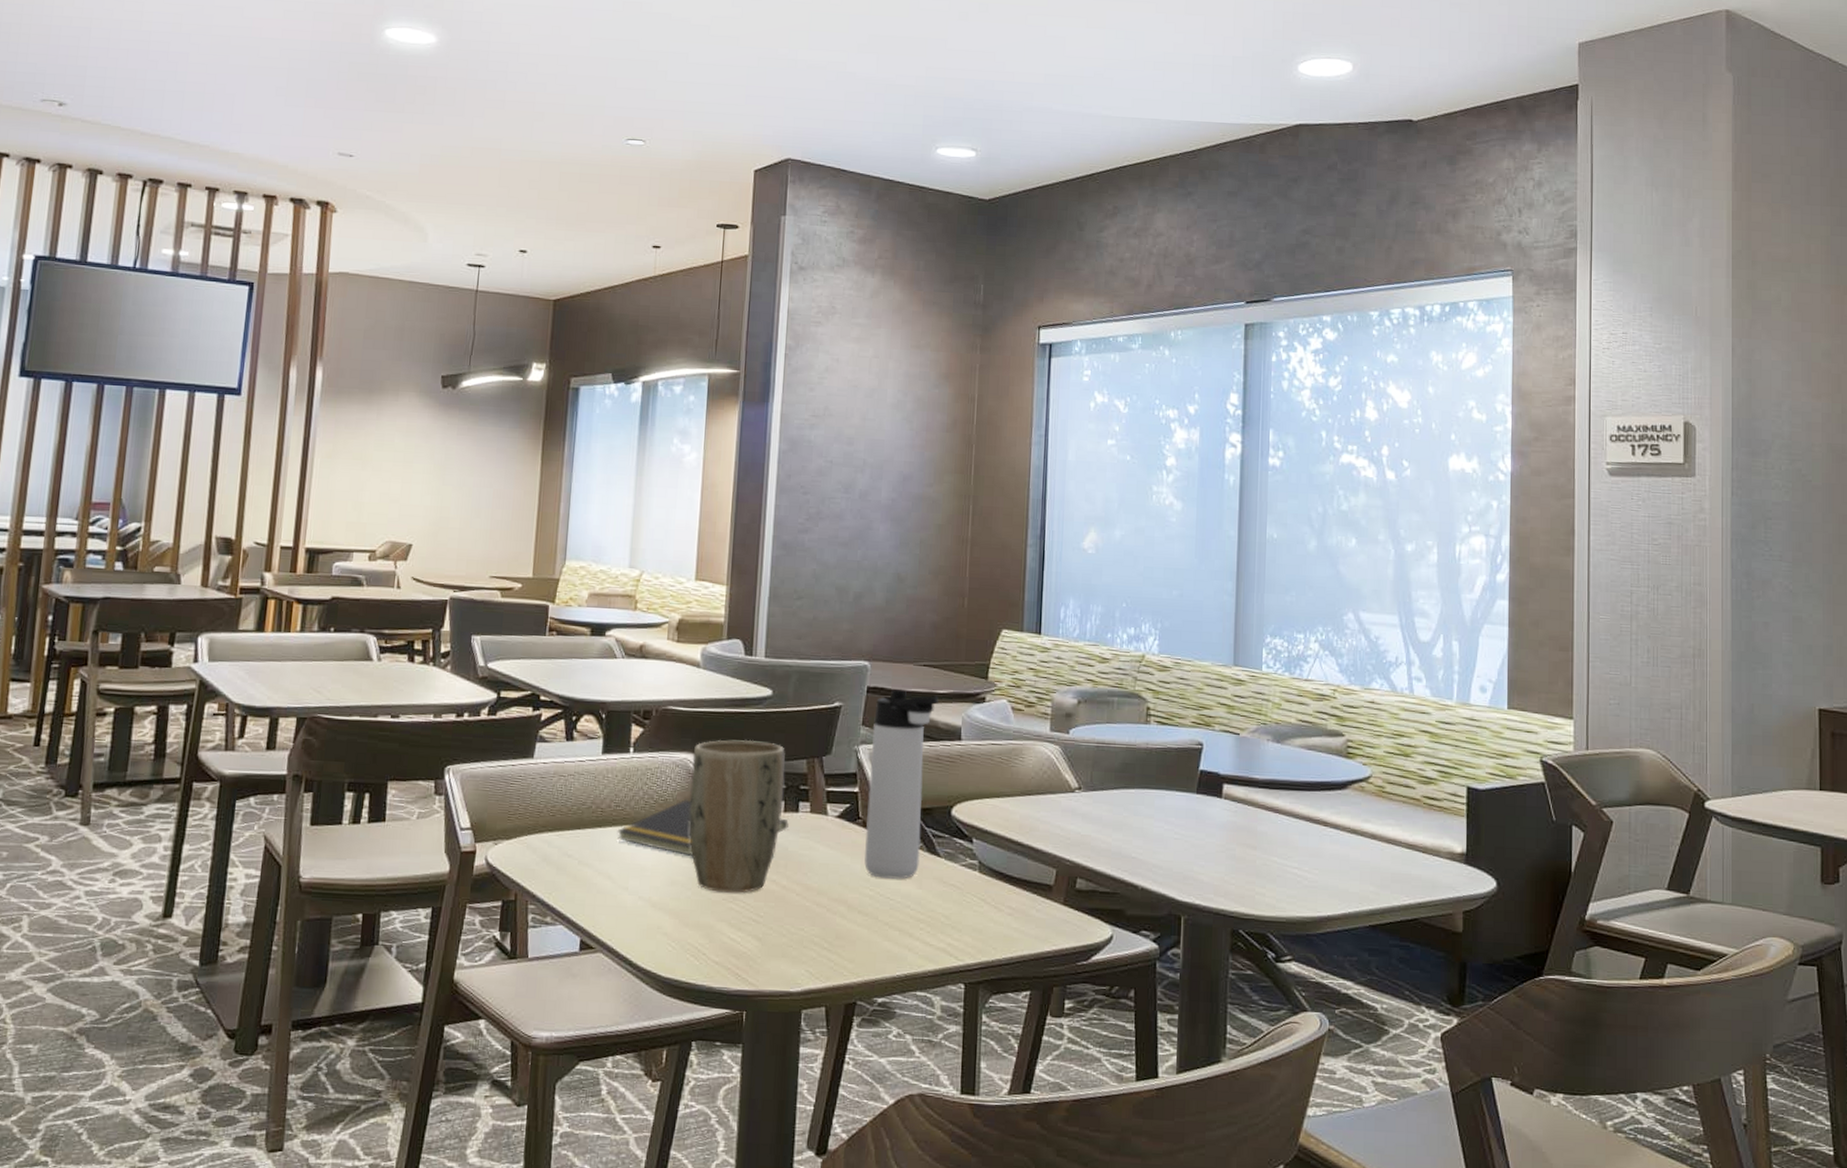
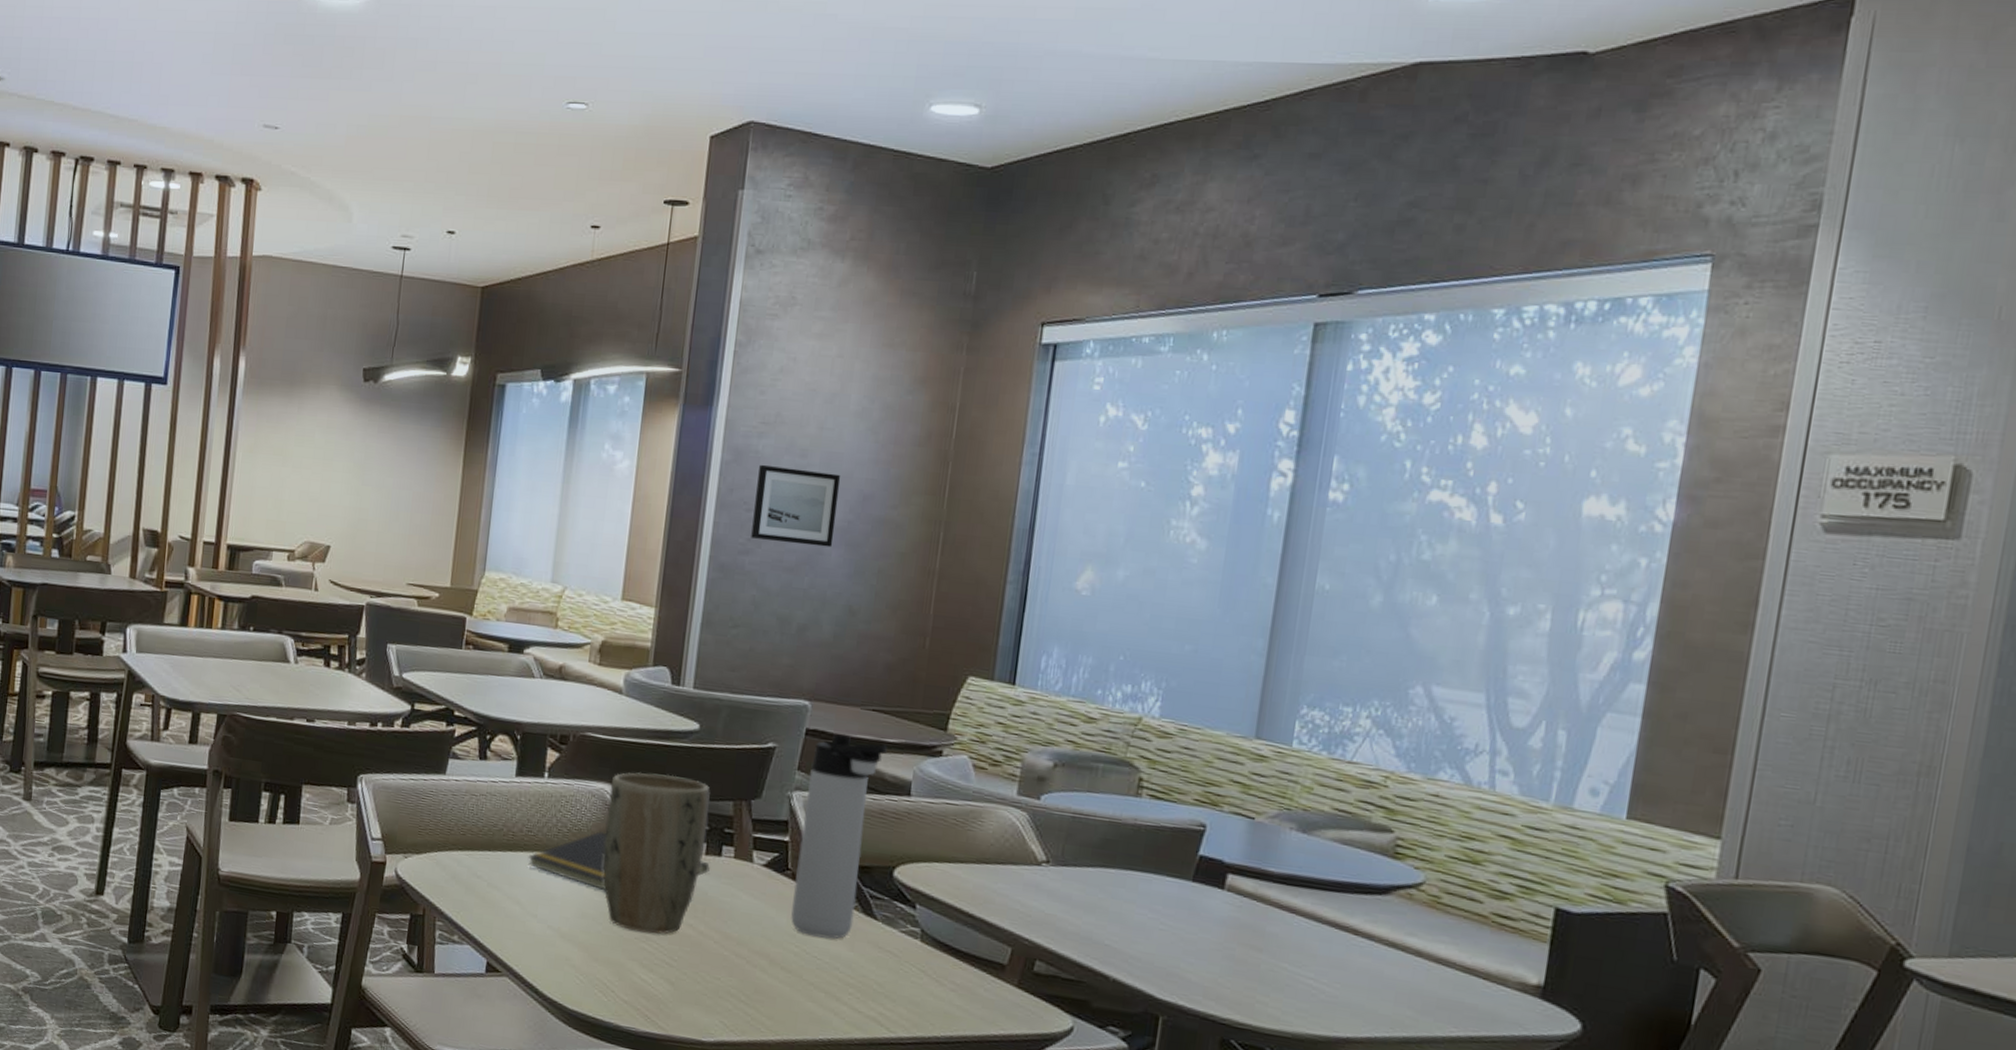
wall art: none [809,452,883,523] -> present [751,464,841,548]

